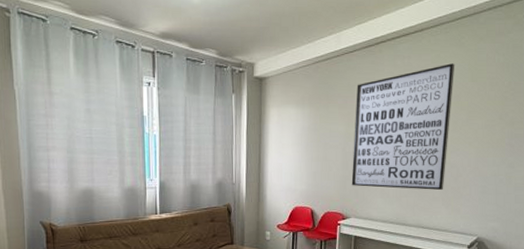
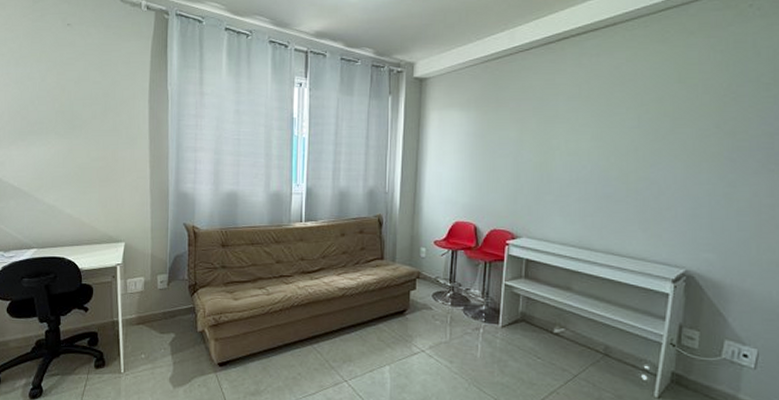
wall art: present [351,63,455,191] -> none [523,62,657,211]

